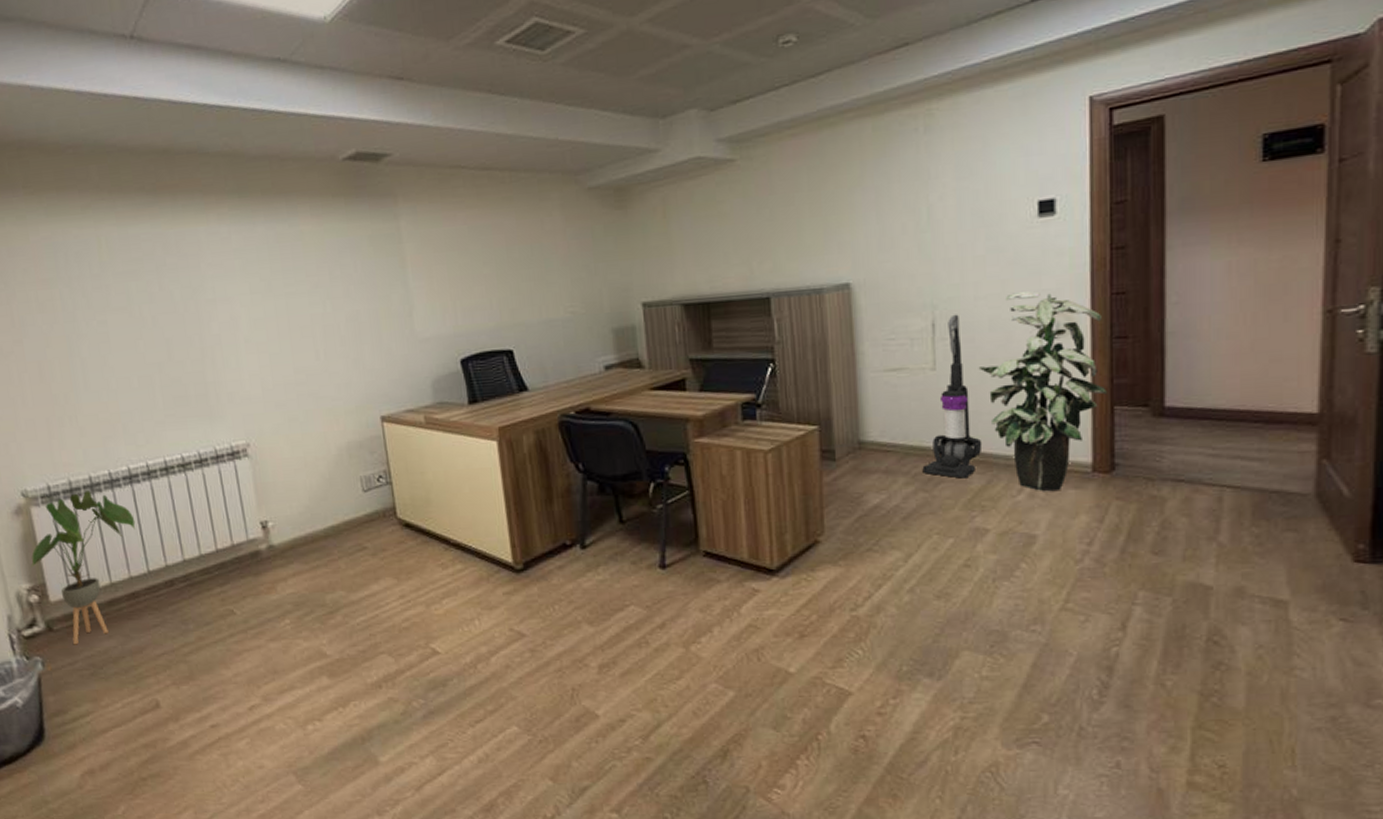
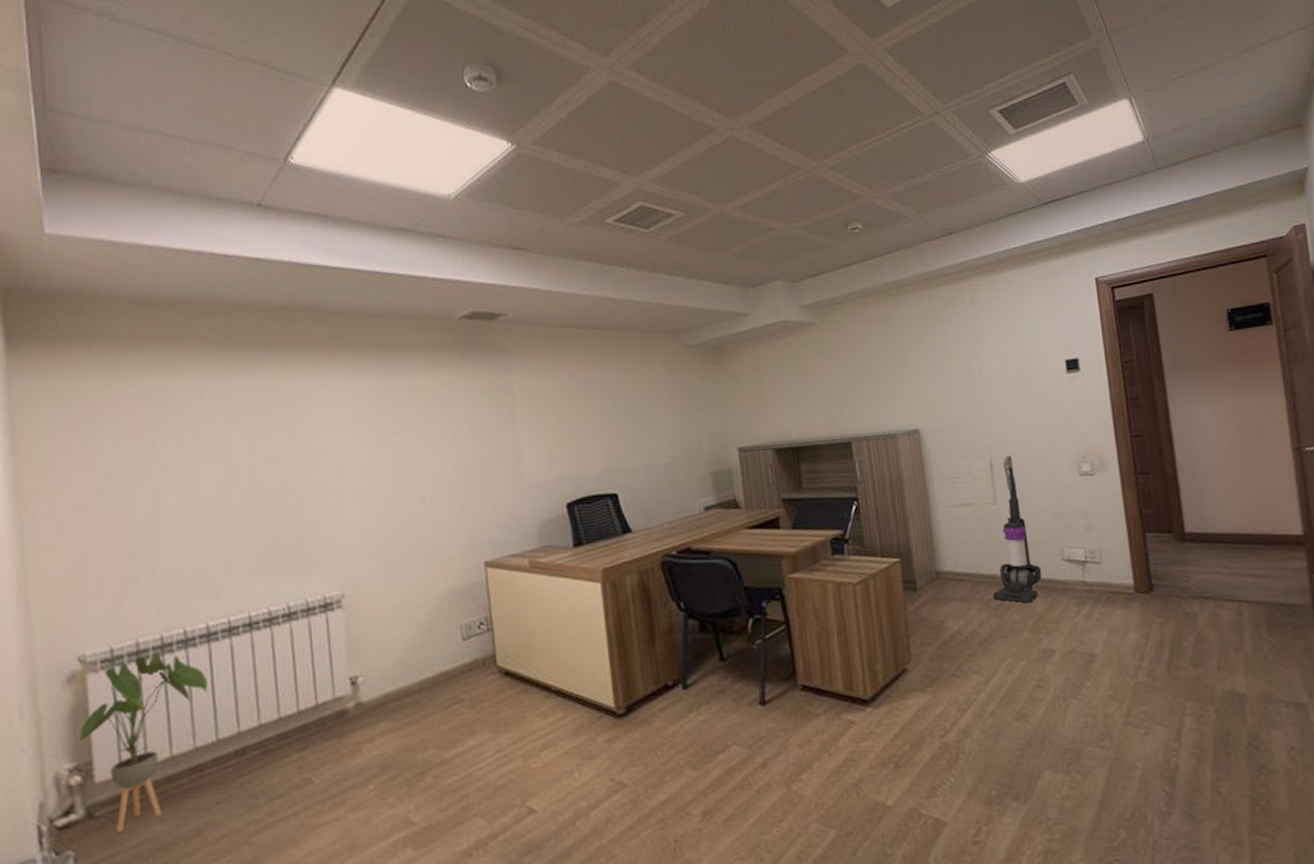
indoor plant: present [978,291,1108,491] -> none [1031,435,1139,612]

